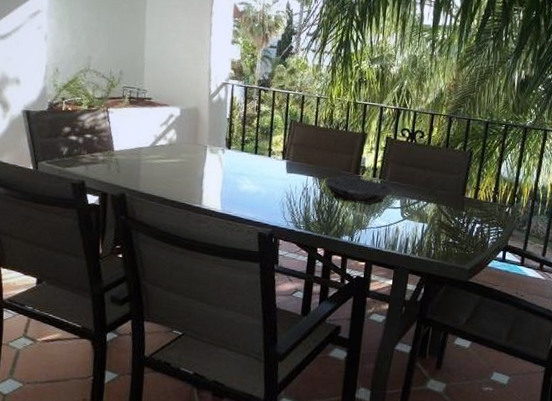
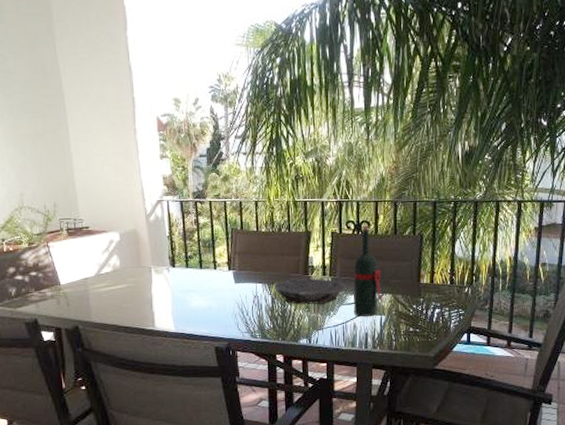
wine bottle: none [398,135,429,223] -> present [353,225,384,316]

